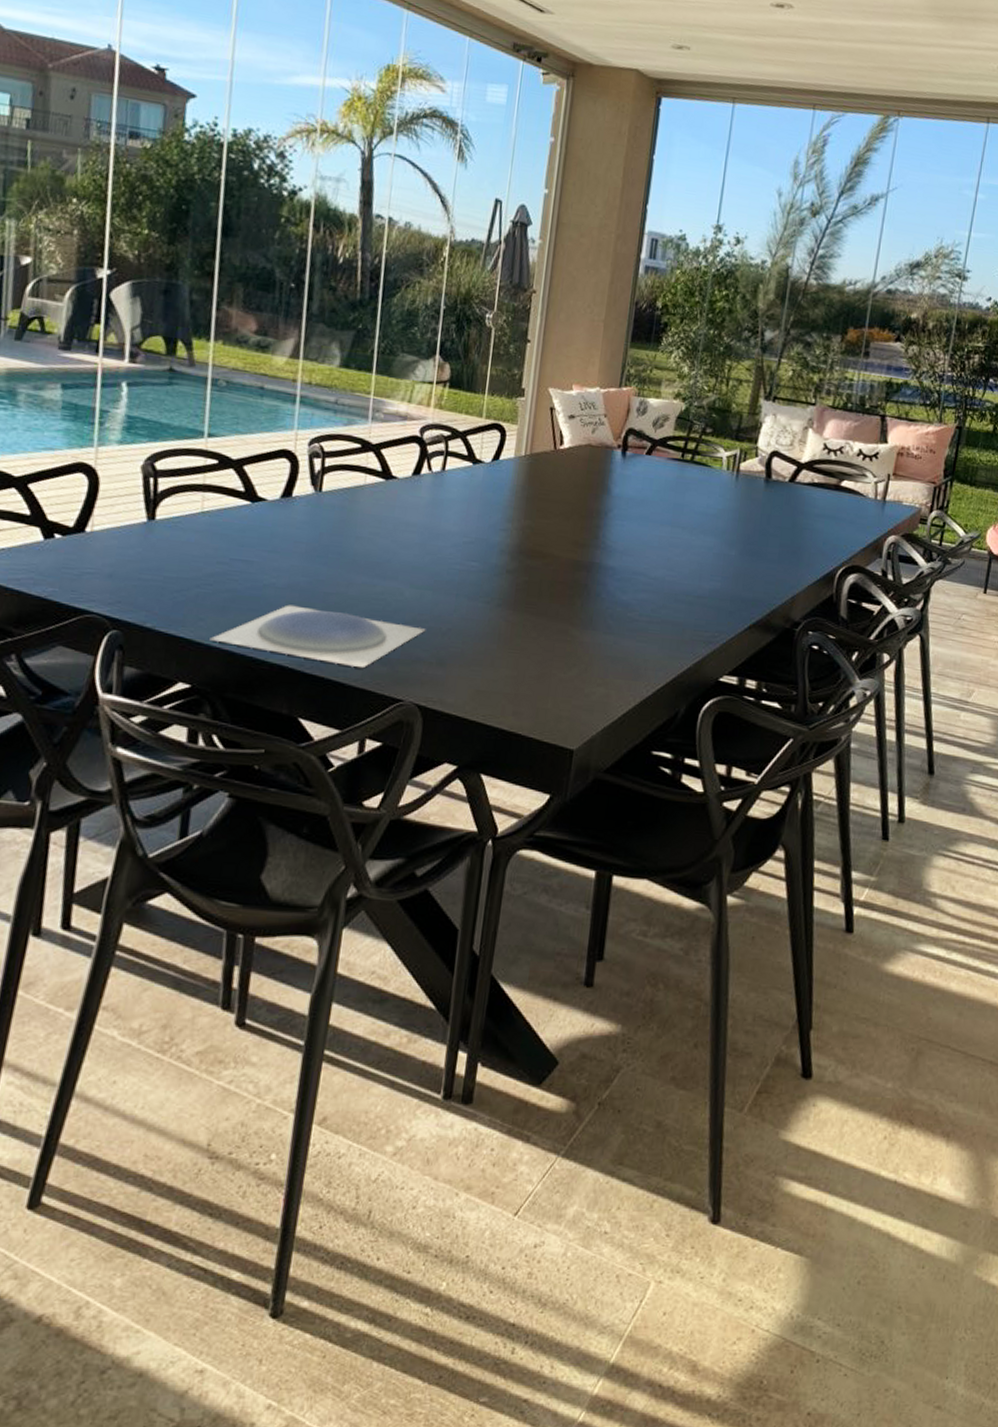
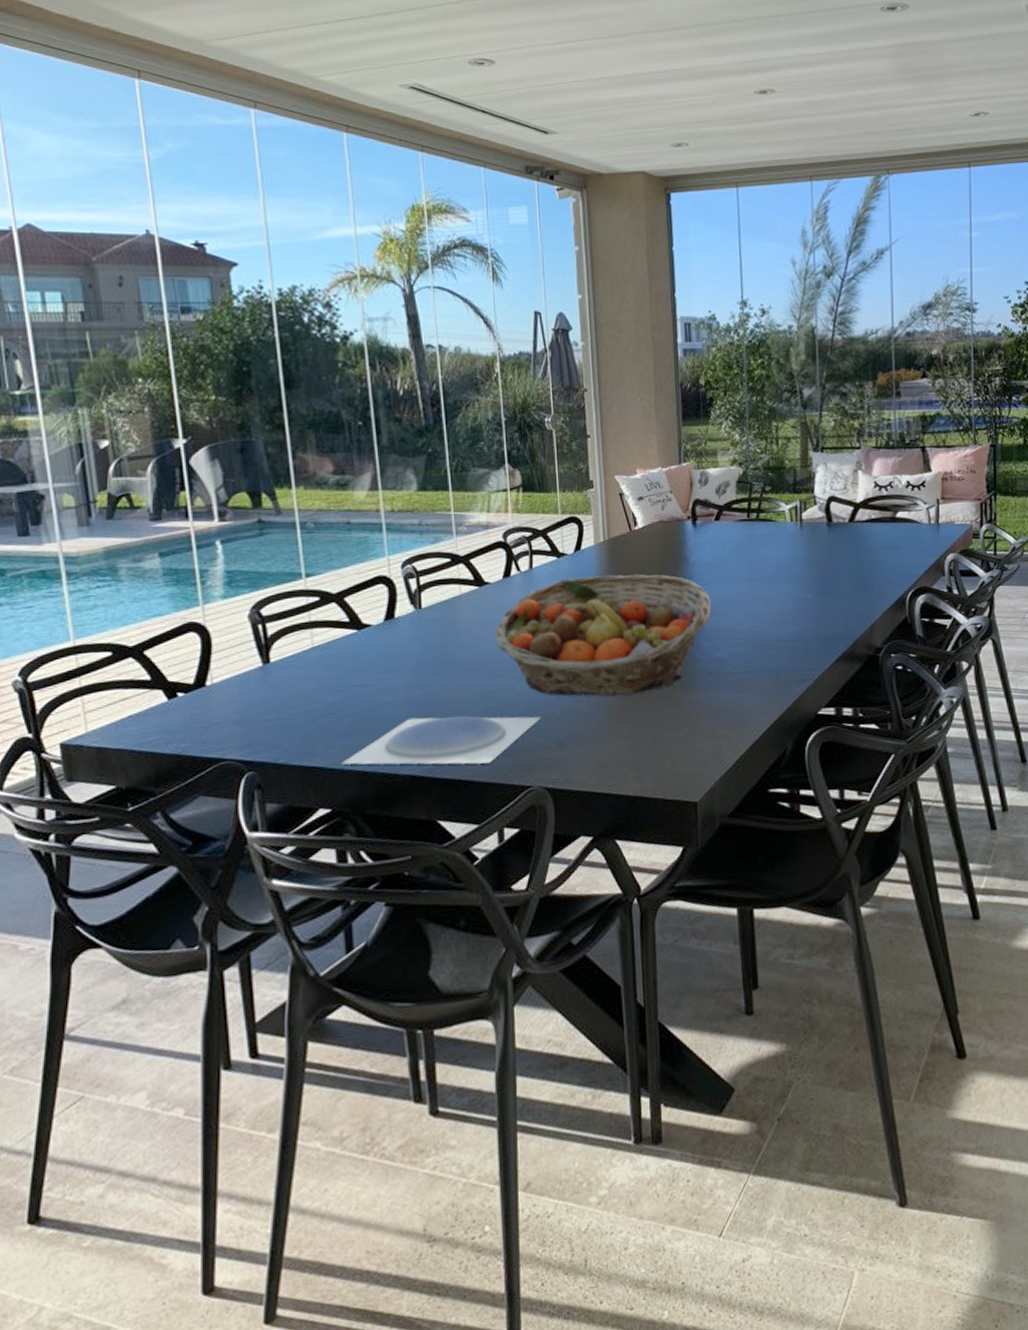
fruit basket: none [392,488,627,623] -> present [494,574,712,696]

